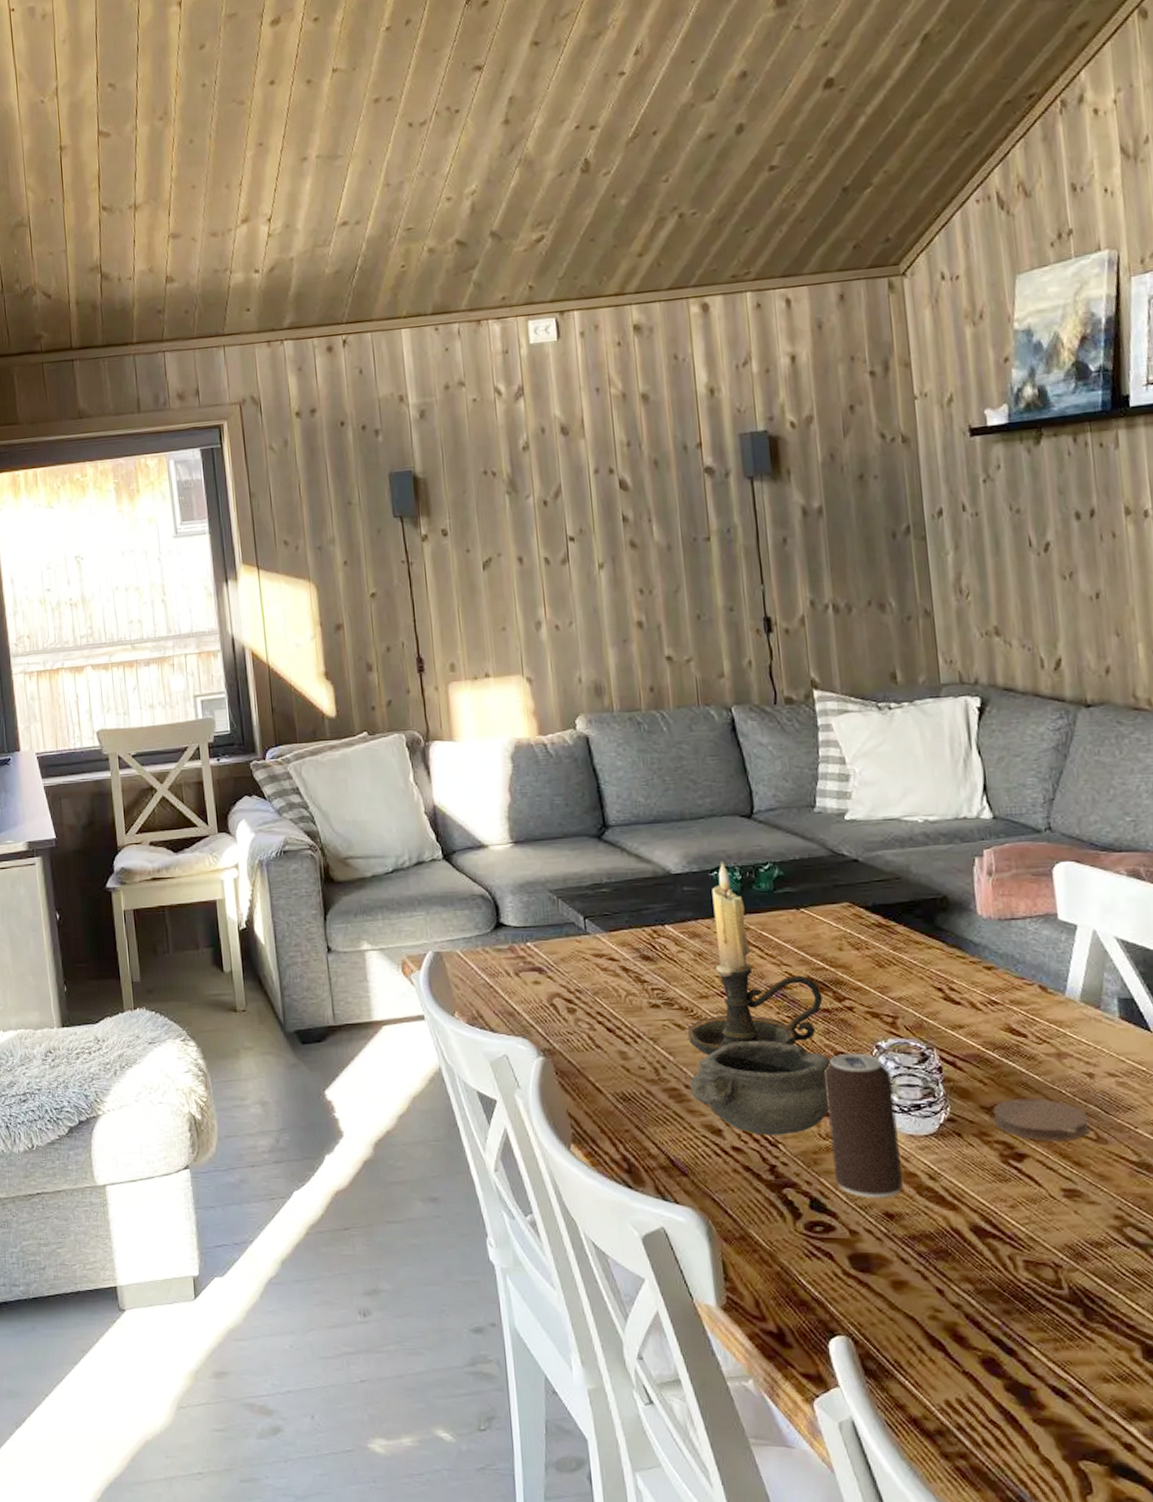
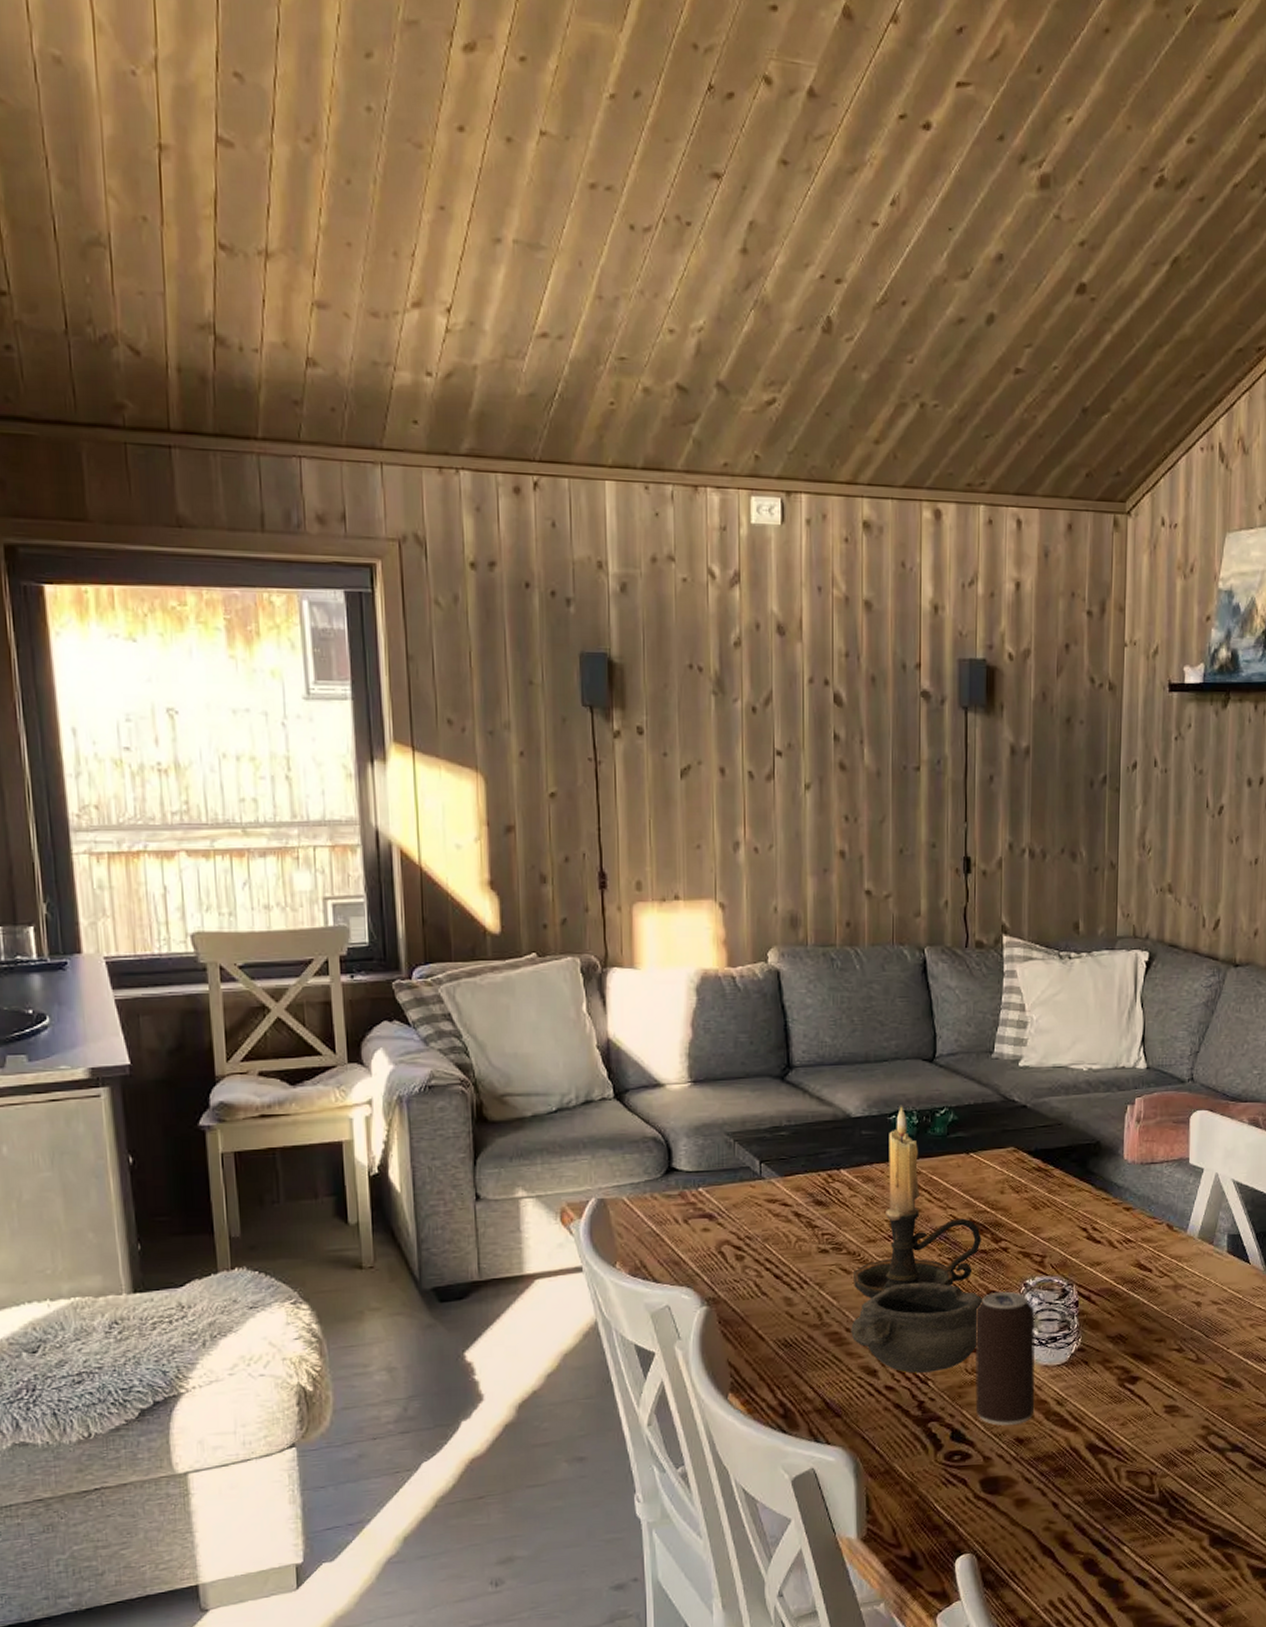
coaster: present [993,1098,1089,1142] -> none [1116,1326,1192,1365]

